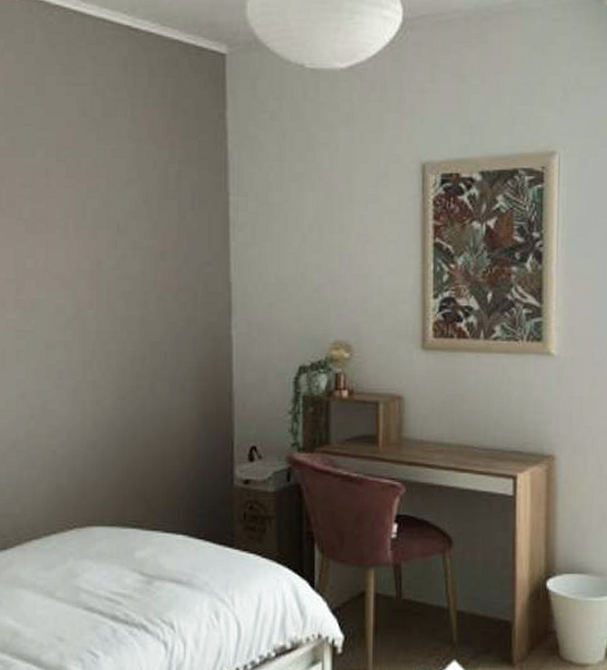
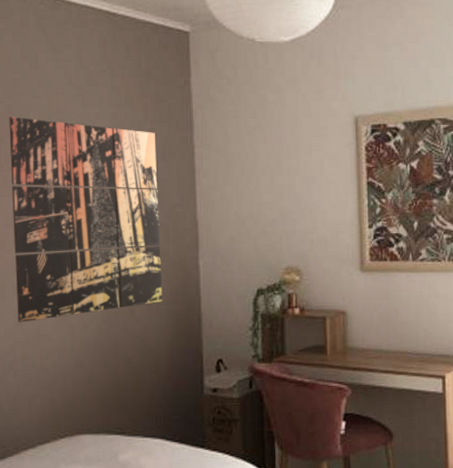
wall art: none [11,152,188,396] -> present [9,116,163,323]

